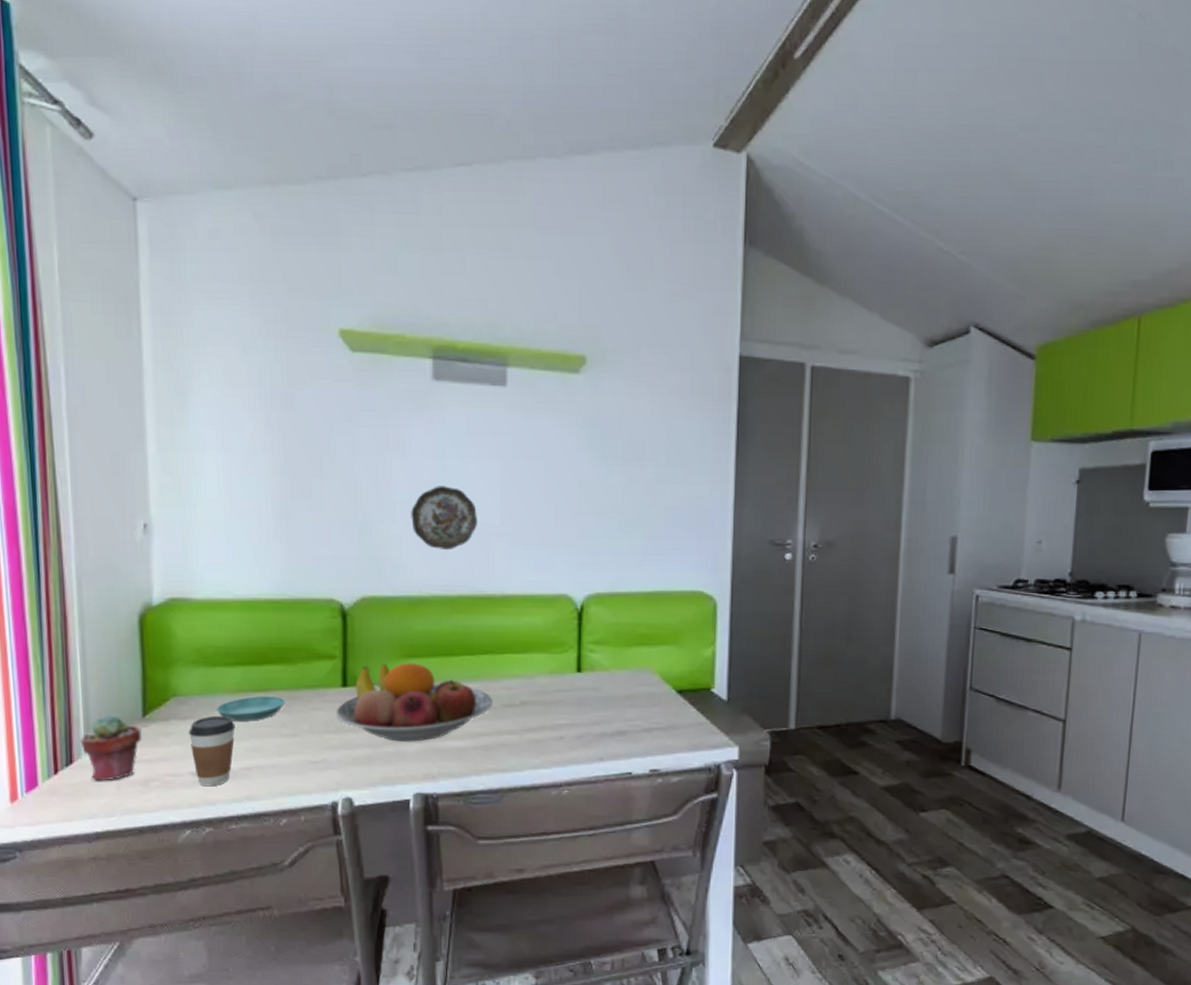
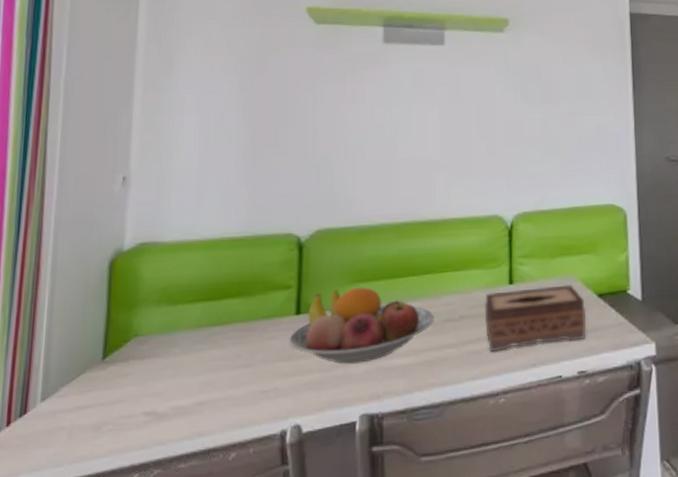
potted succulent: present [80,715,142,781] -> none [37,361,100,430]
coffee cup: present [188,715,236,787] -> none [146,352,192,426]
saucer: present [216,696,286,721] -> none [174,329,242,357]
decorative plate: present [411,486,478,551] -> none [363,128,421,184]
tissue box: none [548,677,662,743] -> present [484,284,586,353]

